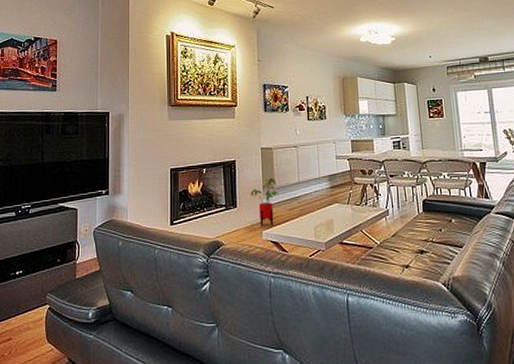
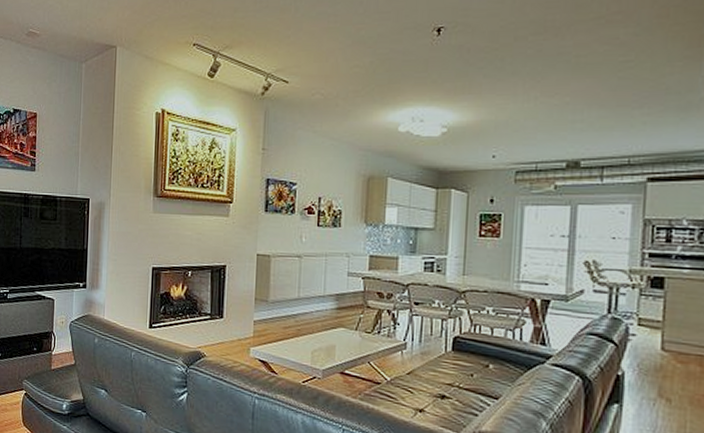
house plant: present [250,177,279,226] -> none [240,289,273,343]

